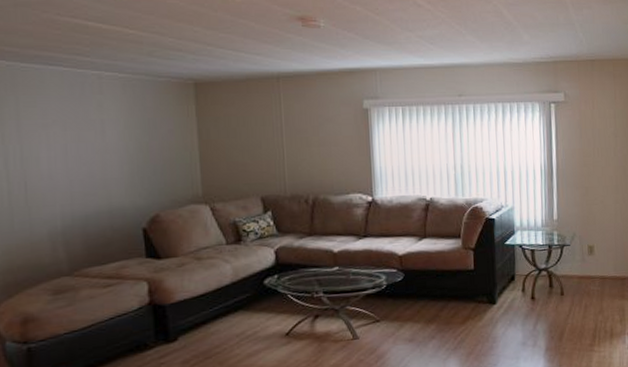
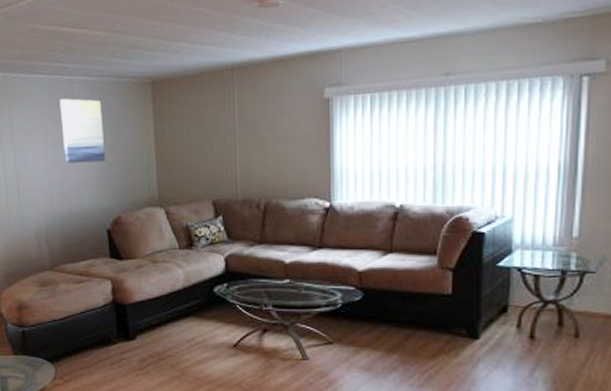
wall art: none [84,94,141,161] -> present [60,98,106,164]

